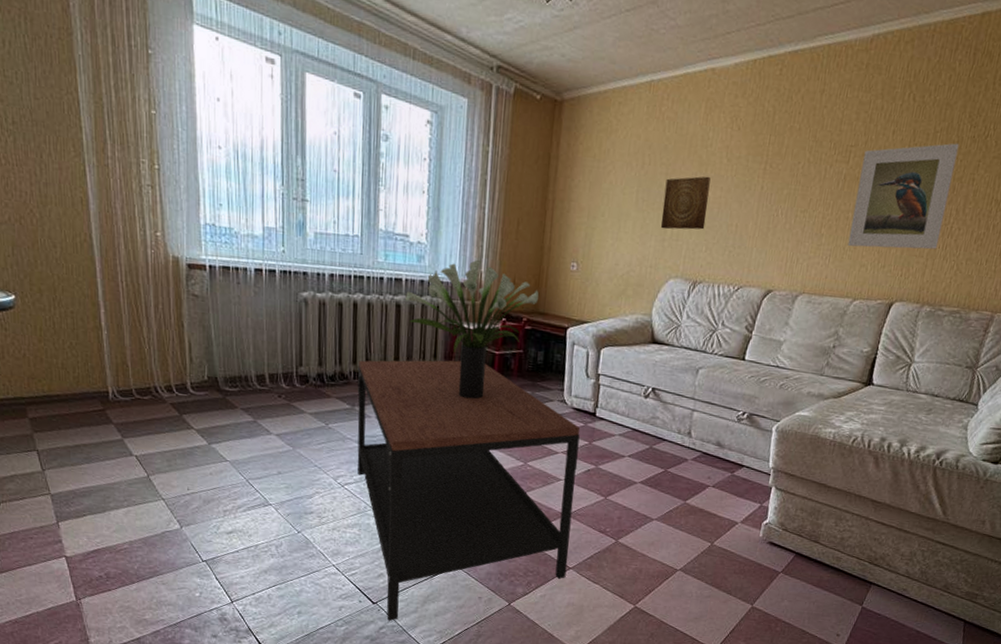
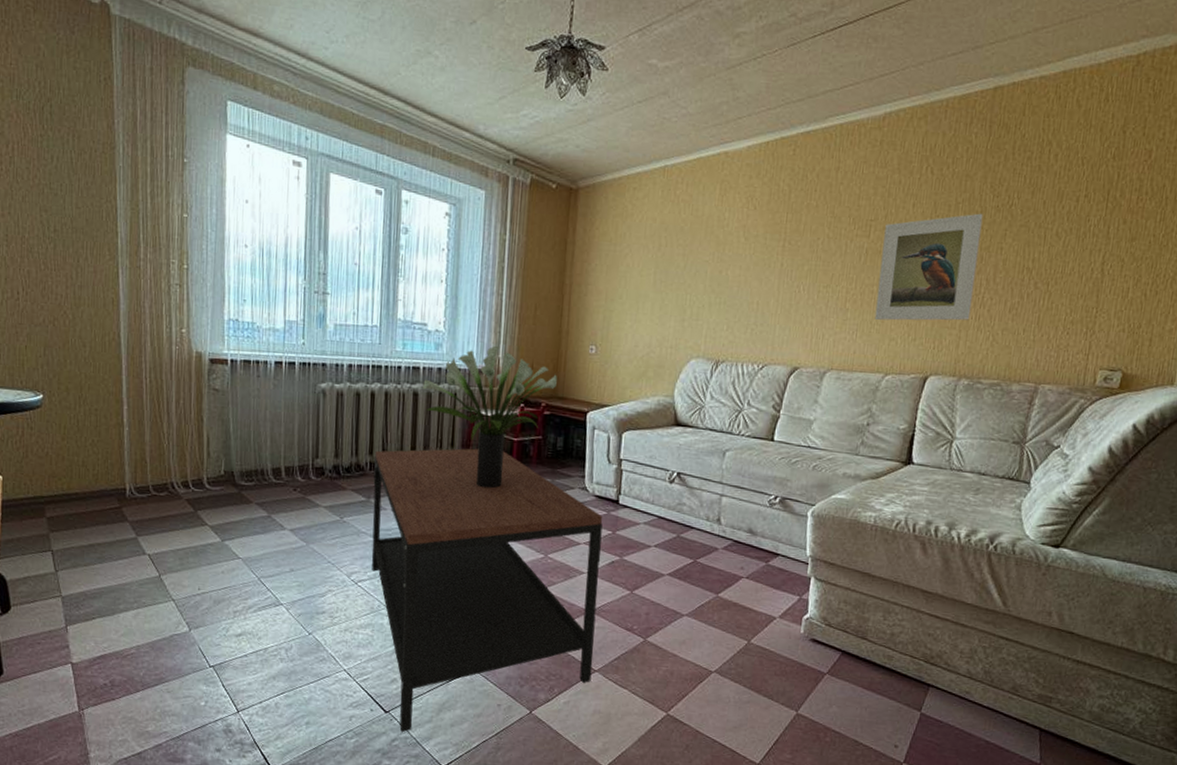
wall art: present [660,176,711,230] -> none [679,255,729,310]

